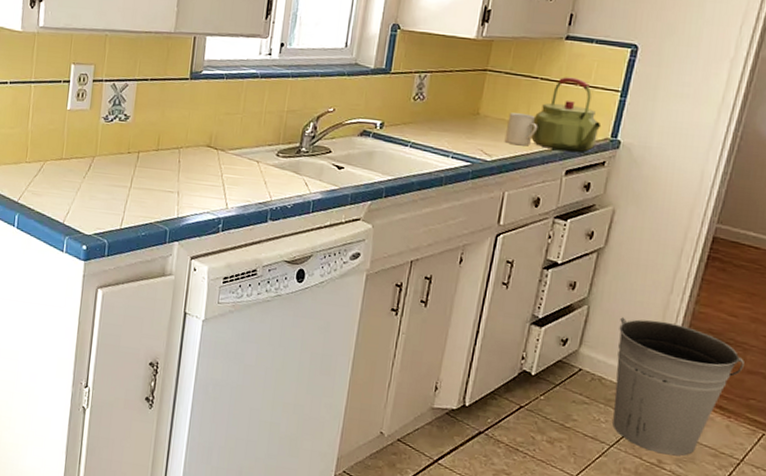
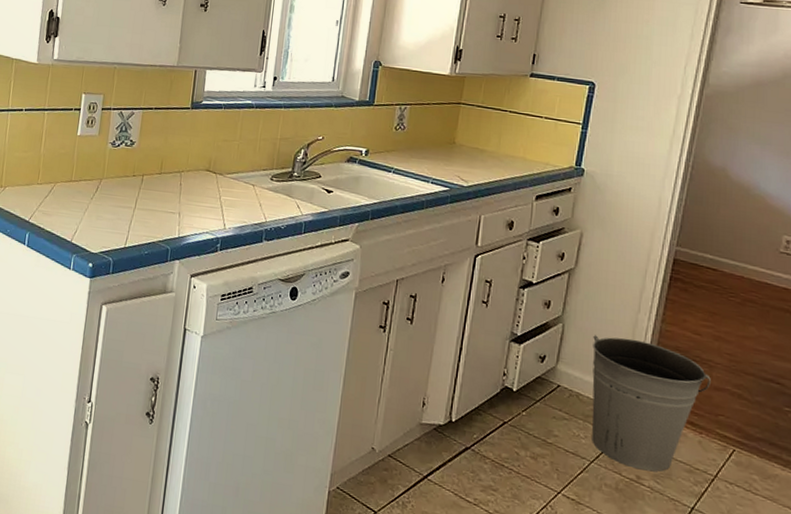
mug: present [504,112,538,146] -> none [479,142,509,173]
kettle: present [531,77,602,153] -> none [503,110,566,180]

